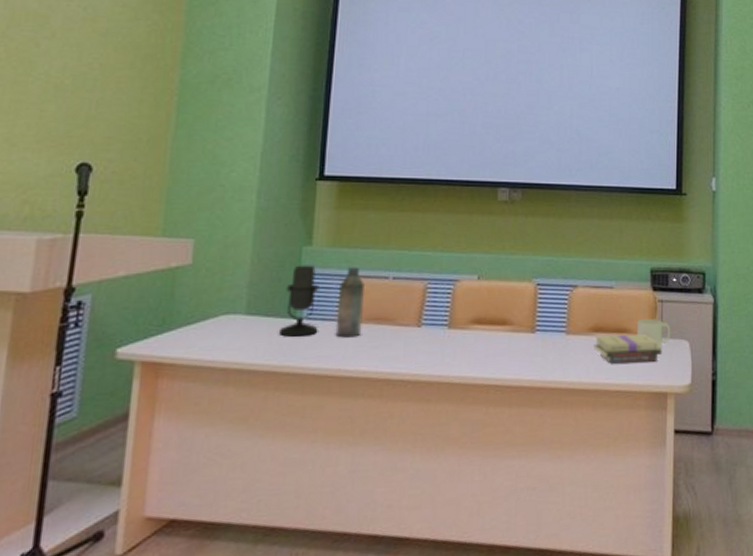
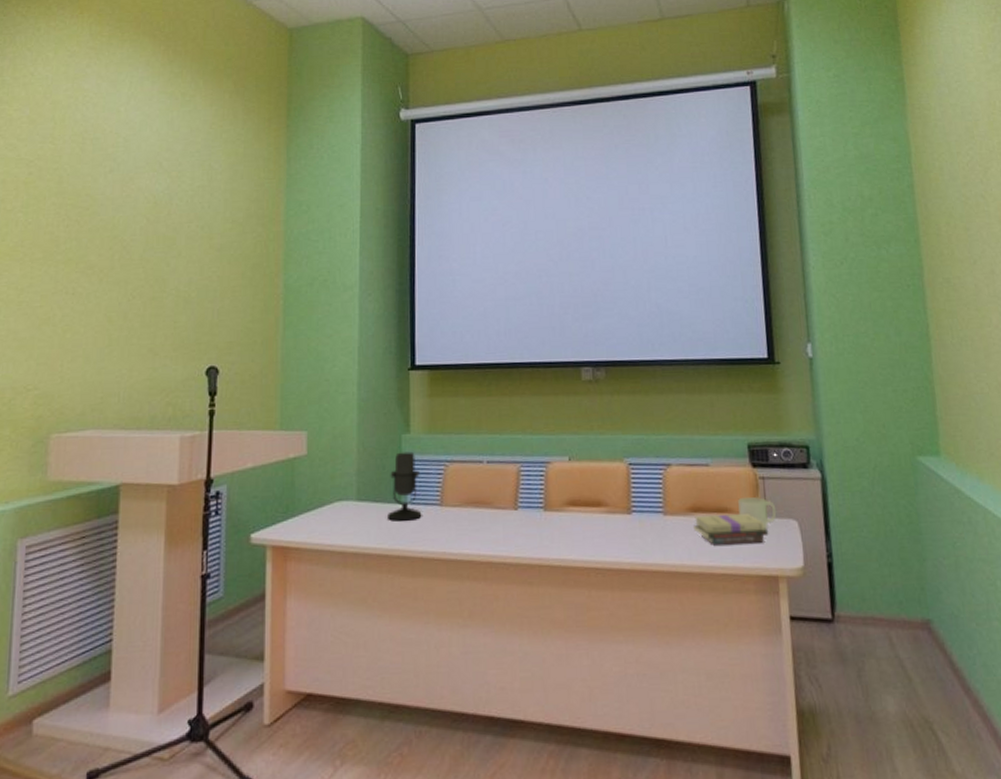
water bottle: present [335,267,365,338] -> none [437,452,463,522]

